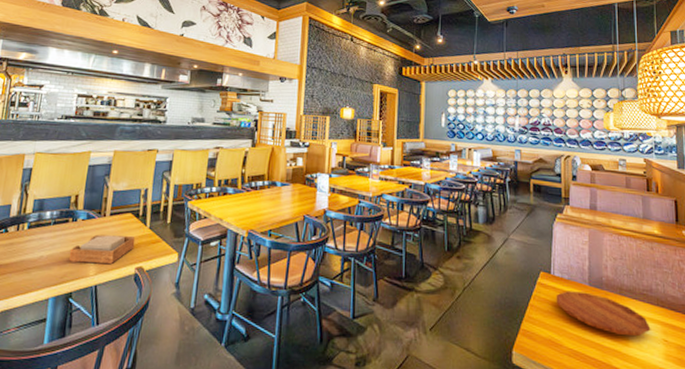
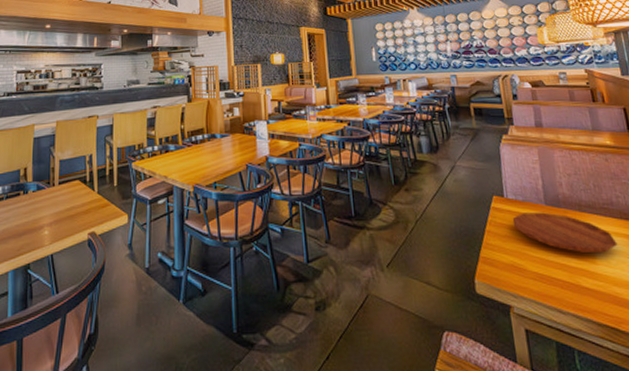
napkin holder: present [69,234,136,265] -> none [23,203,85,234]

